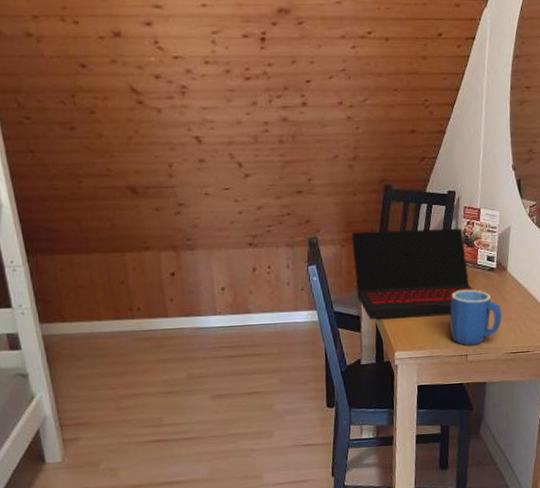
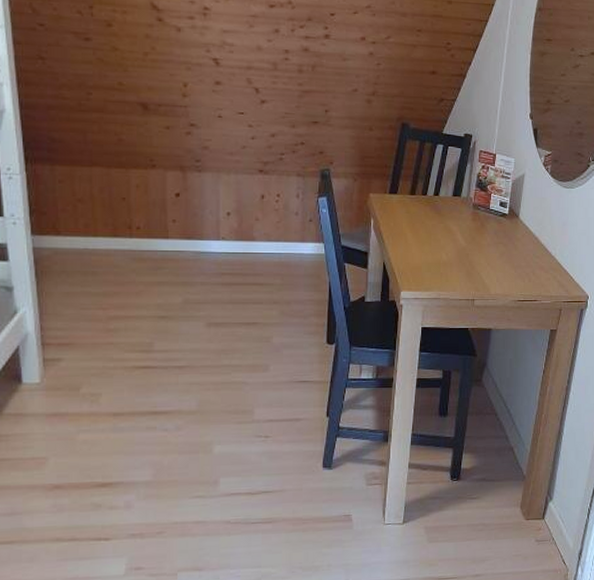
laptop: present [351,228,474,320] -> none [364,167,485,258]
mug: present [449,289,502,346] -> none [458,233,511,291]

